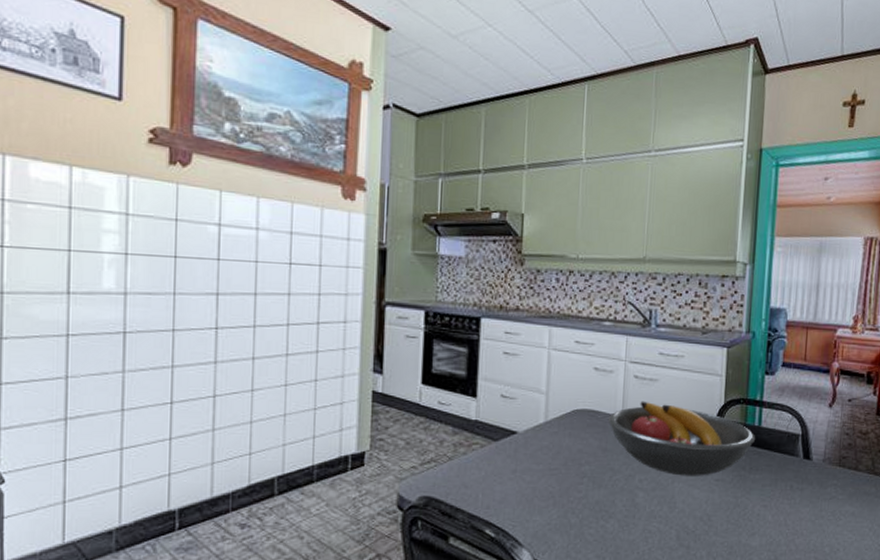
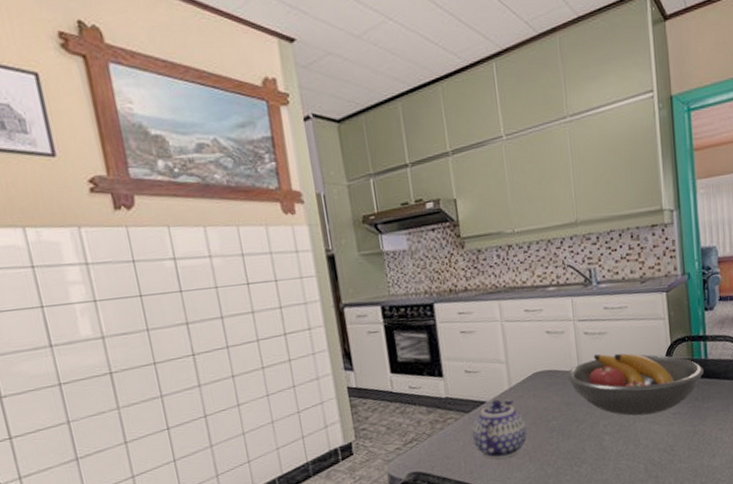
teapot: none [496,432,557,498] -> present [472,399,527,459]

